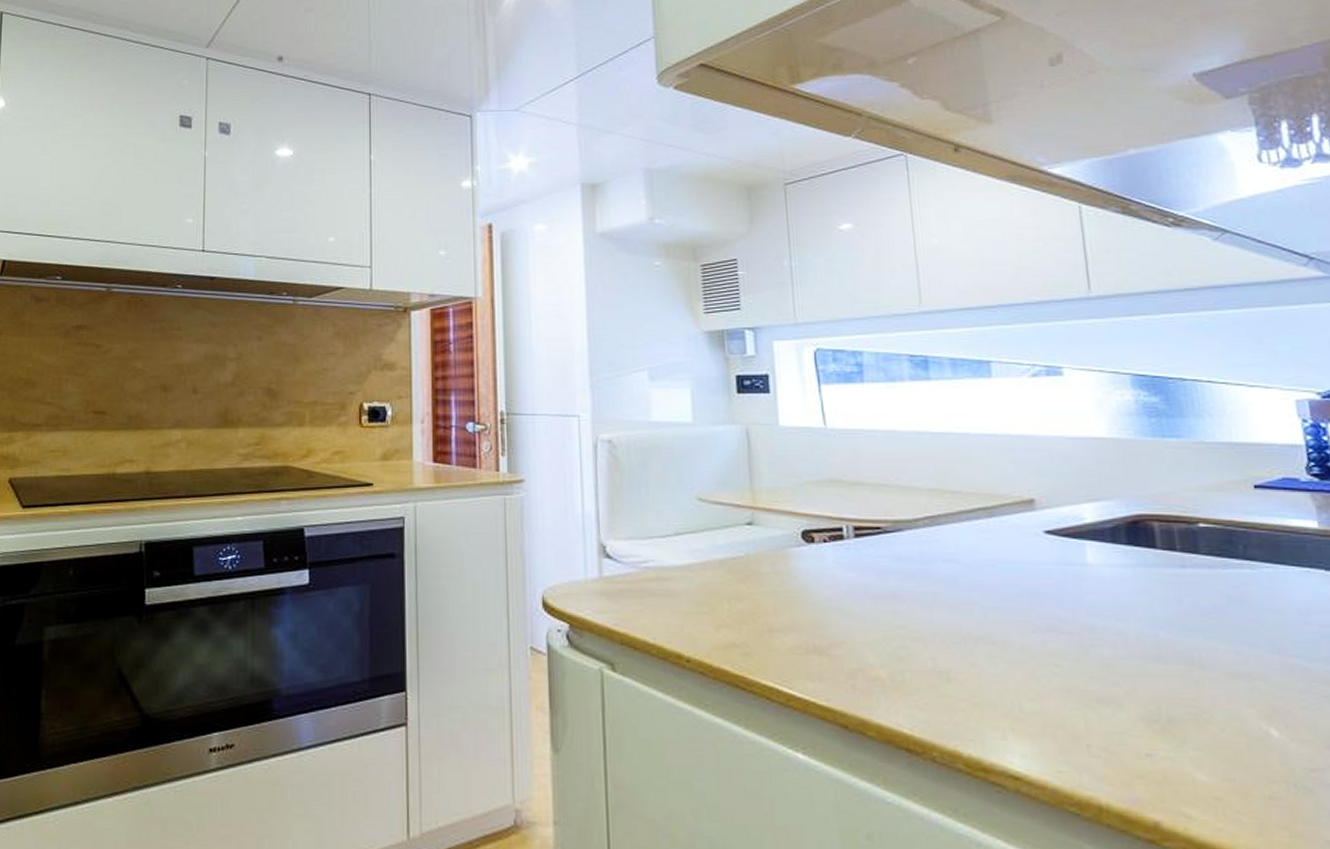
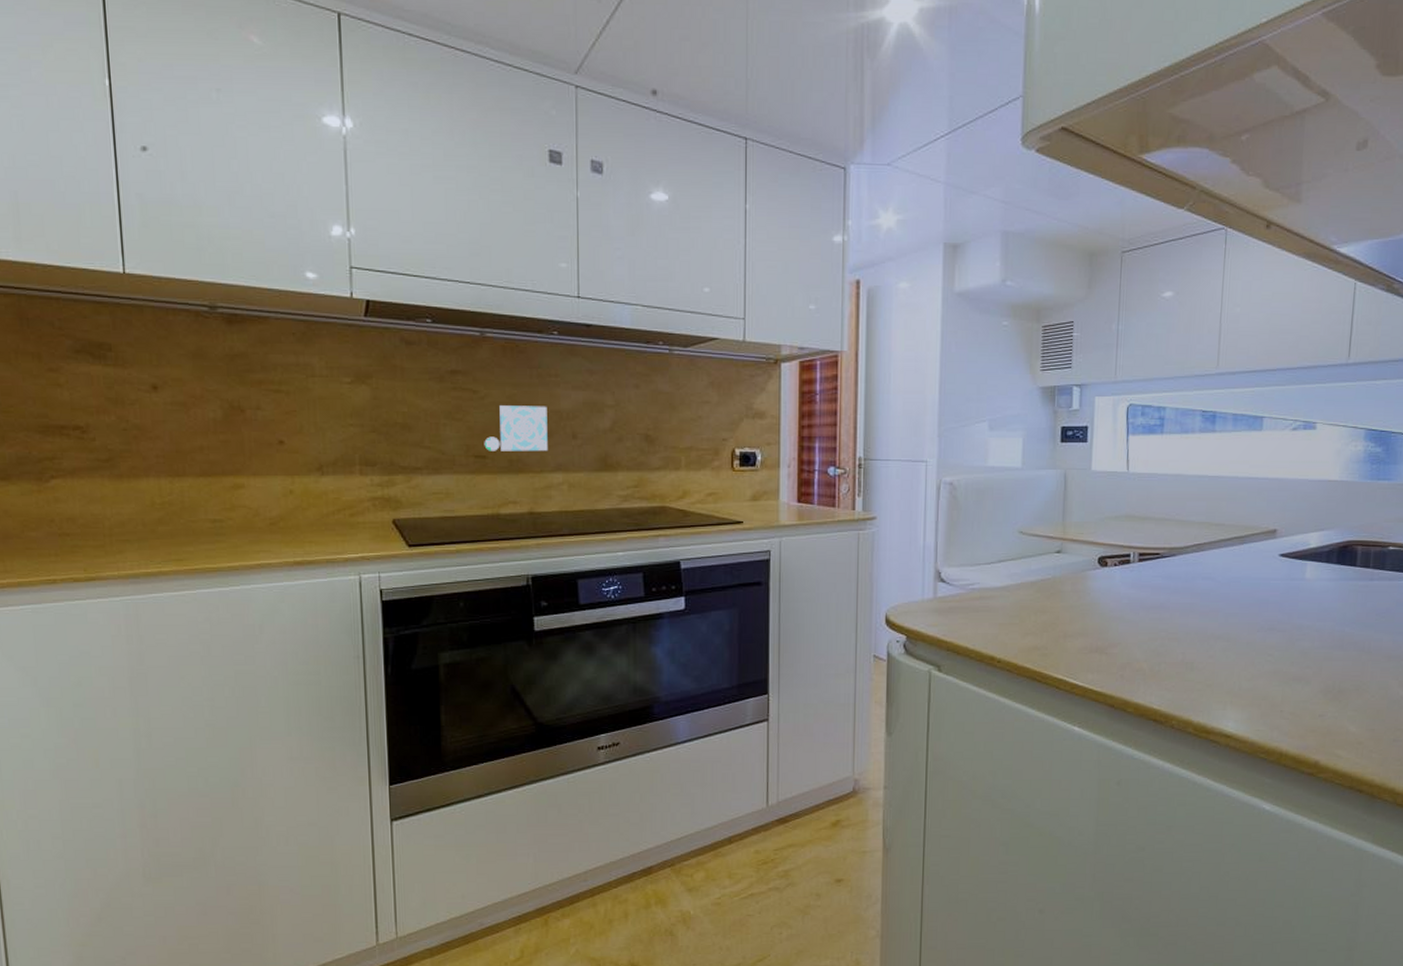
decorative tile: none [104,360,168,407] -> present [484,405,548,452]

